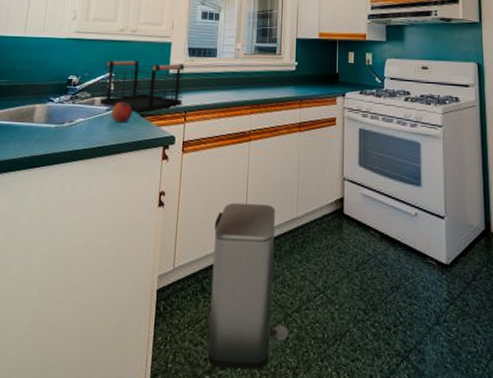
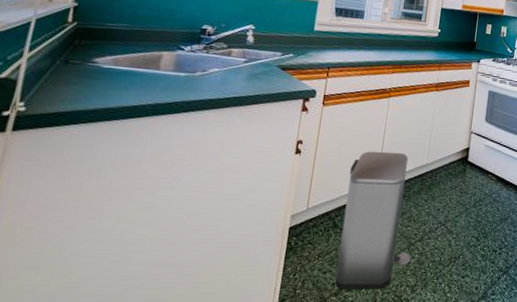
dish rack: present [100,60,185,112] -> none [238,13,331,66]
fruit: present [111,102,133,123] -> none [249,55,273,75]

